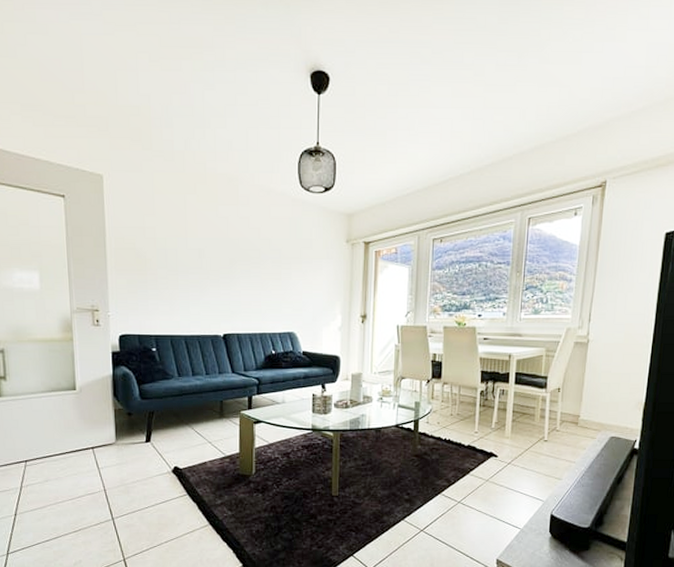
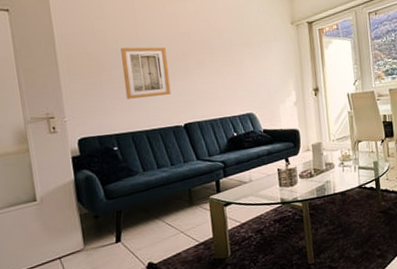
wall art: none [168,247,214,302] -> present [121,47,172,100]

